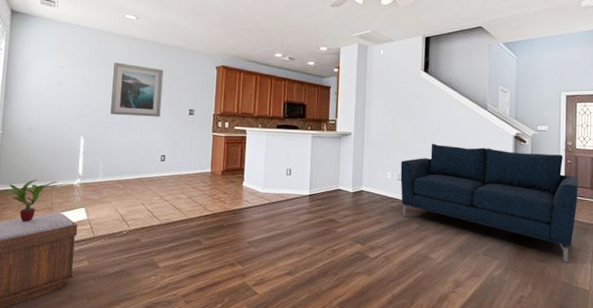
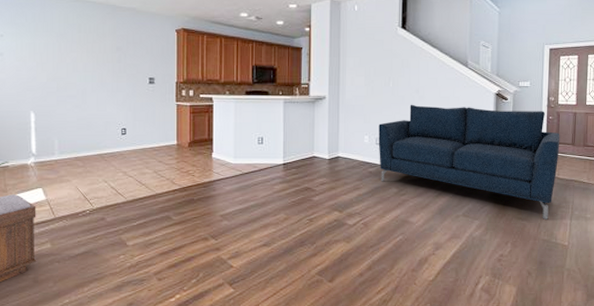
wall art: present [110,62,164,117] -> none [61,28,118,88]

